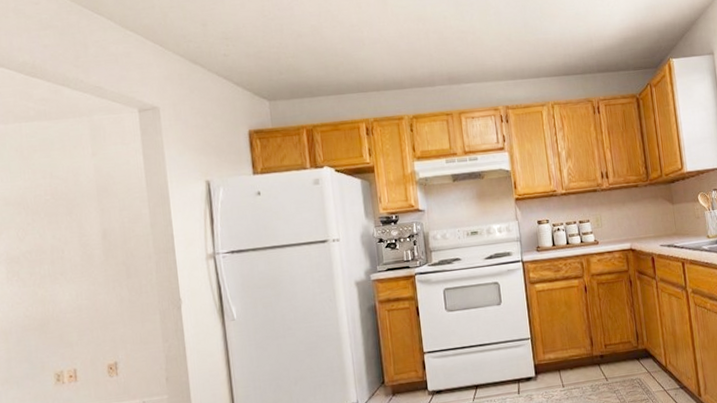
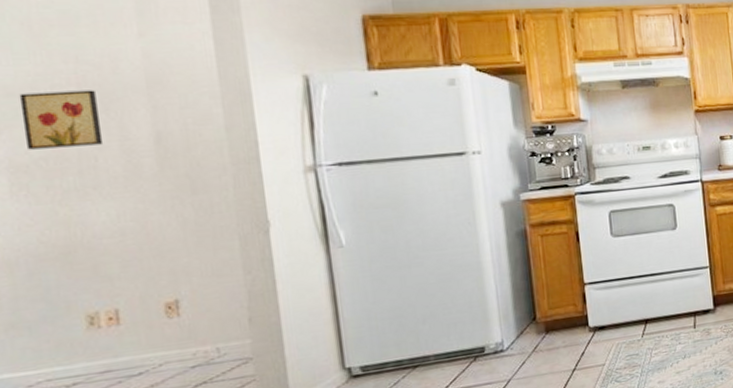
wall art: none [14,198,68,246] -> present [19,90,104,150]

